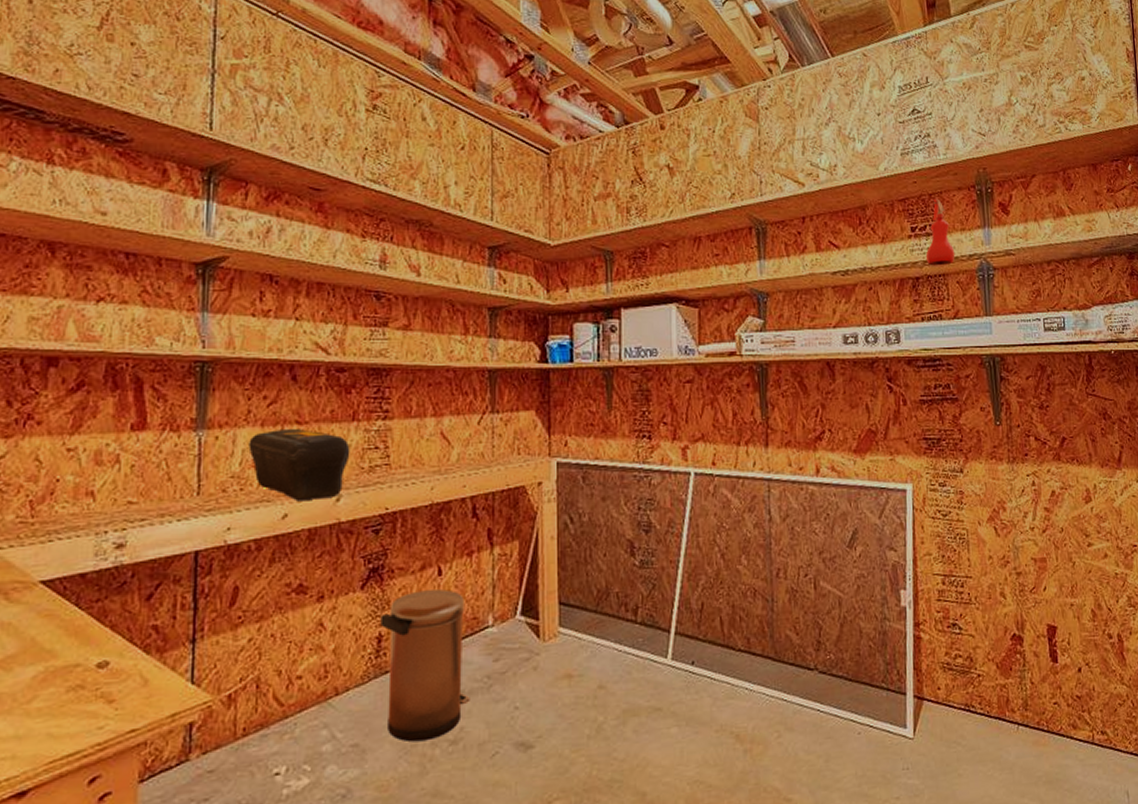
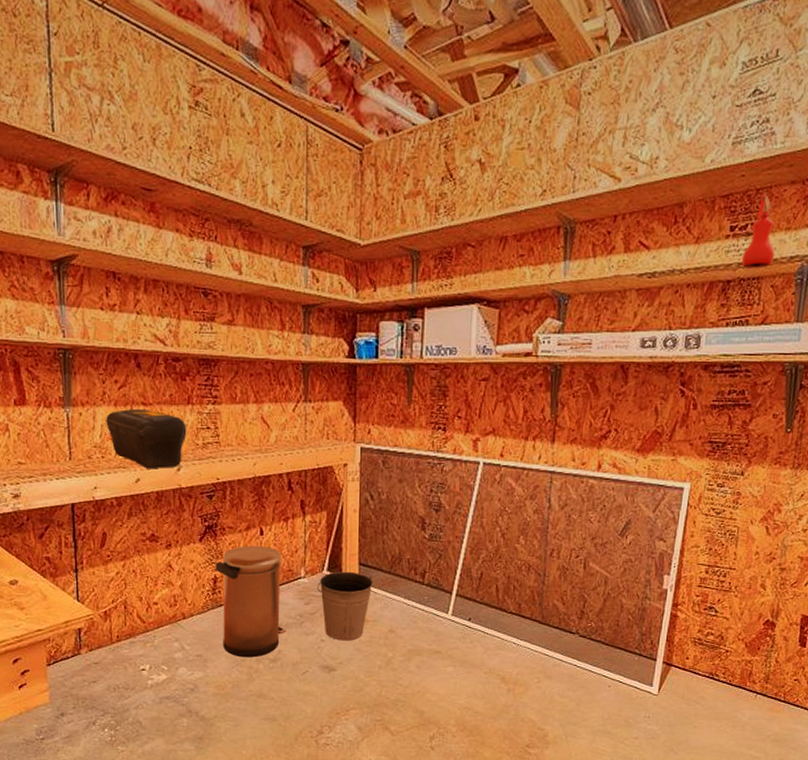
bucket: none [509,613,577,706] -> present [317,571,373,641]

